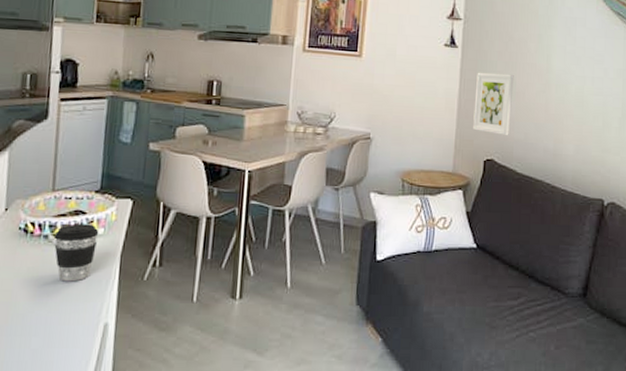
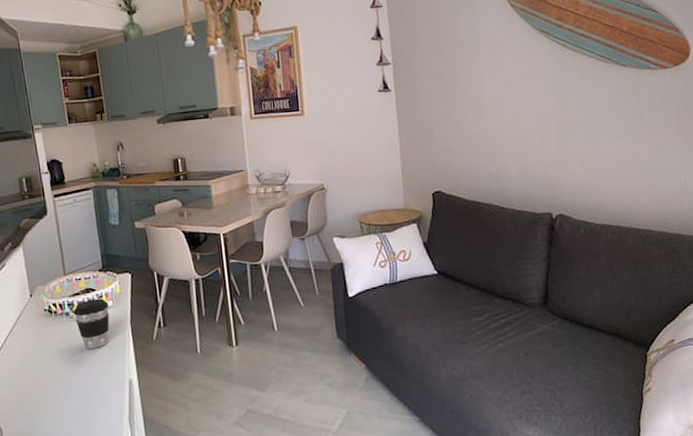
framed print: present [473,72,514,136] -> none [413,107,452,168]

